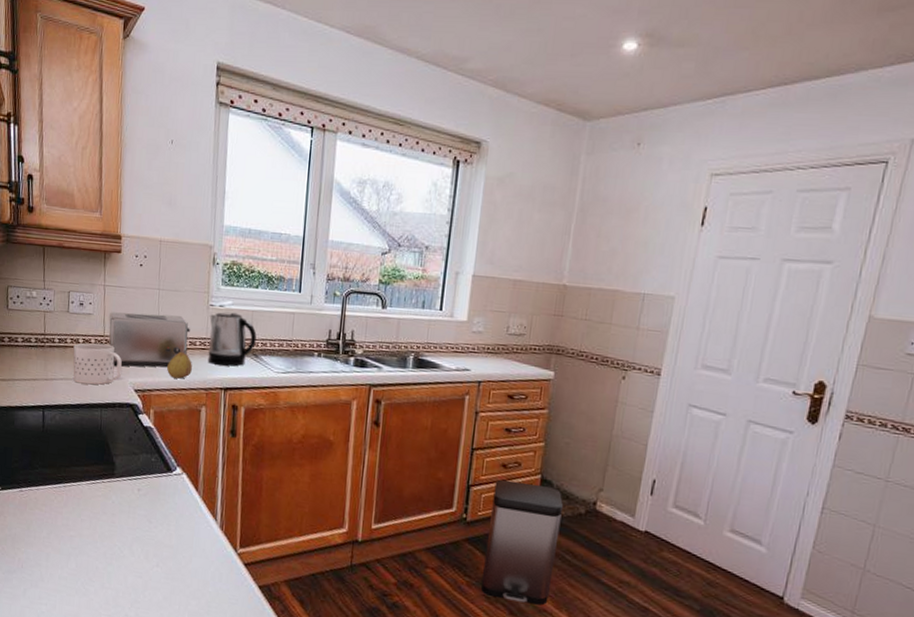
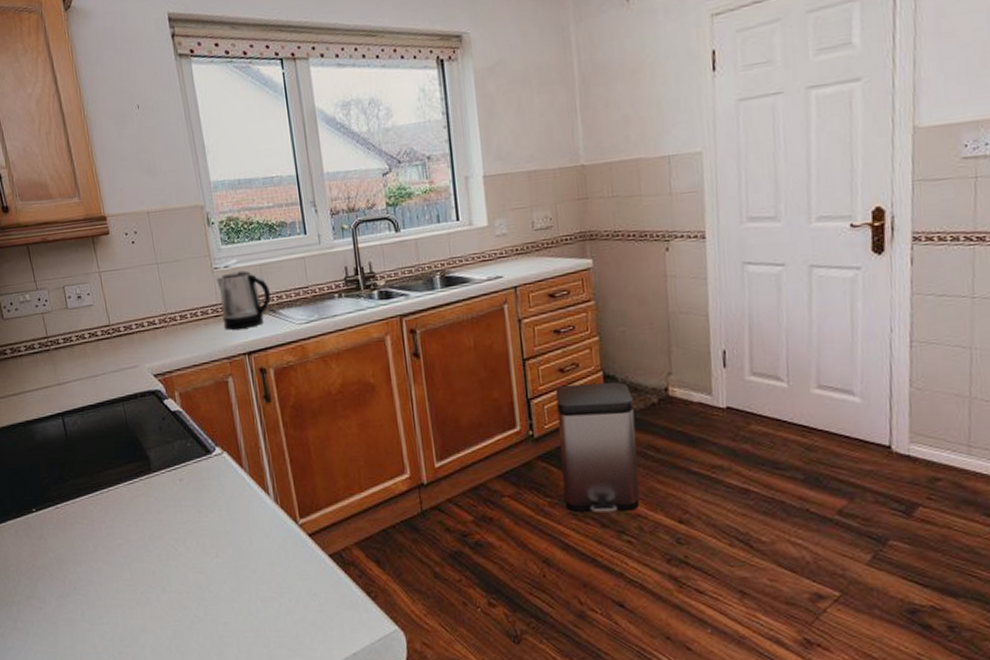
mug: present [73,343,122,385] -> none [80,333,137,381]
toaster: present [108,312,190,368] -> none [110,287,201,354]
fruit: present [167,348,192,379] -> none [182,318,210,354]

